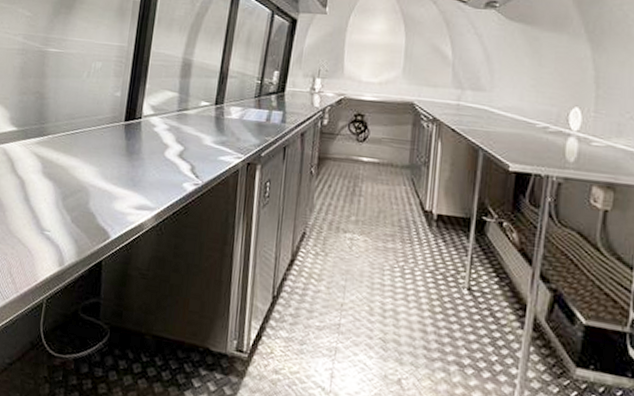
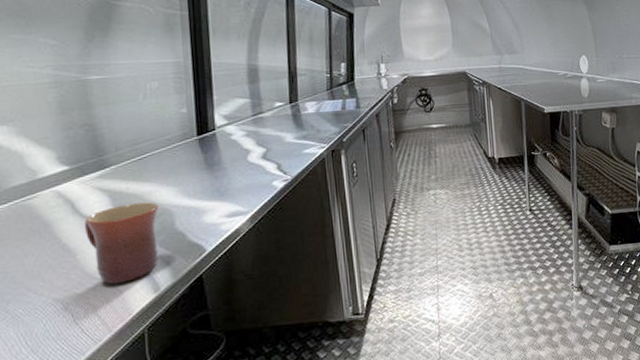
mug: none [17,173,79,249] -> present [85,202,159,284]

